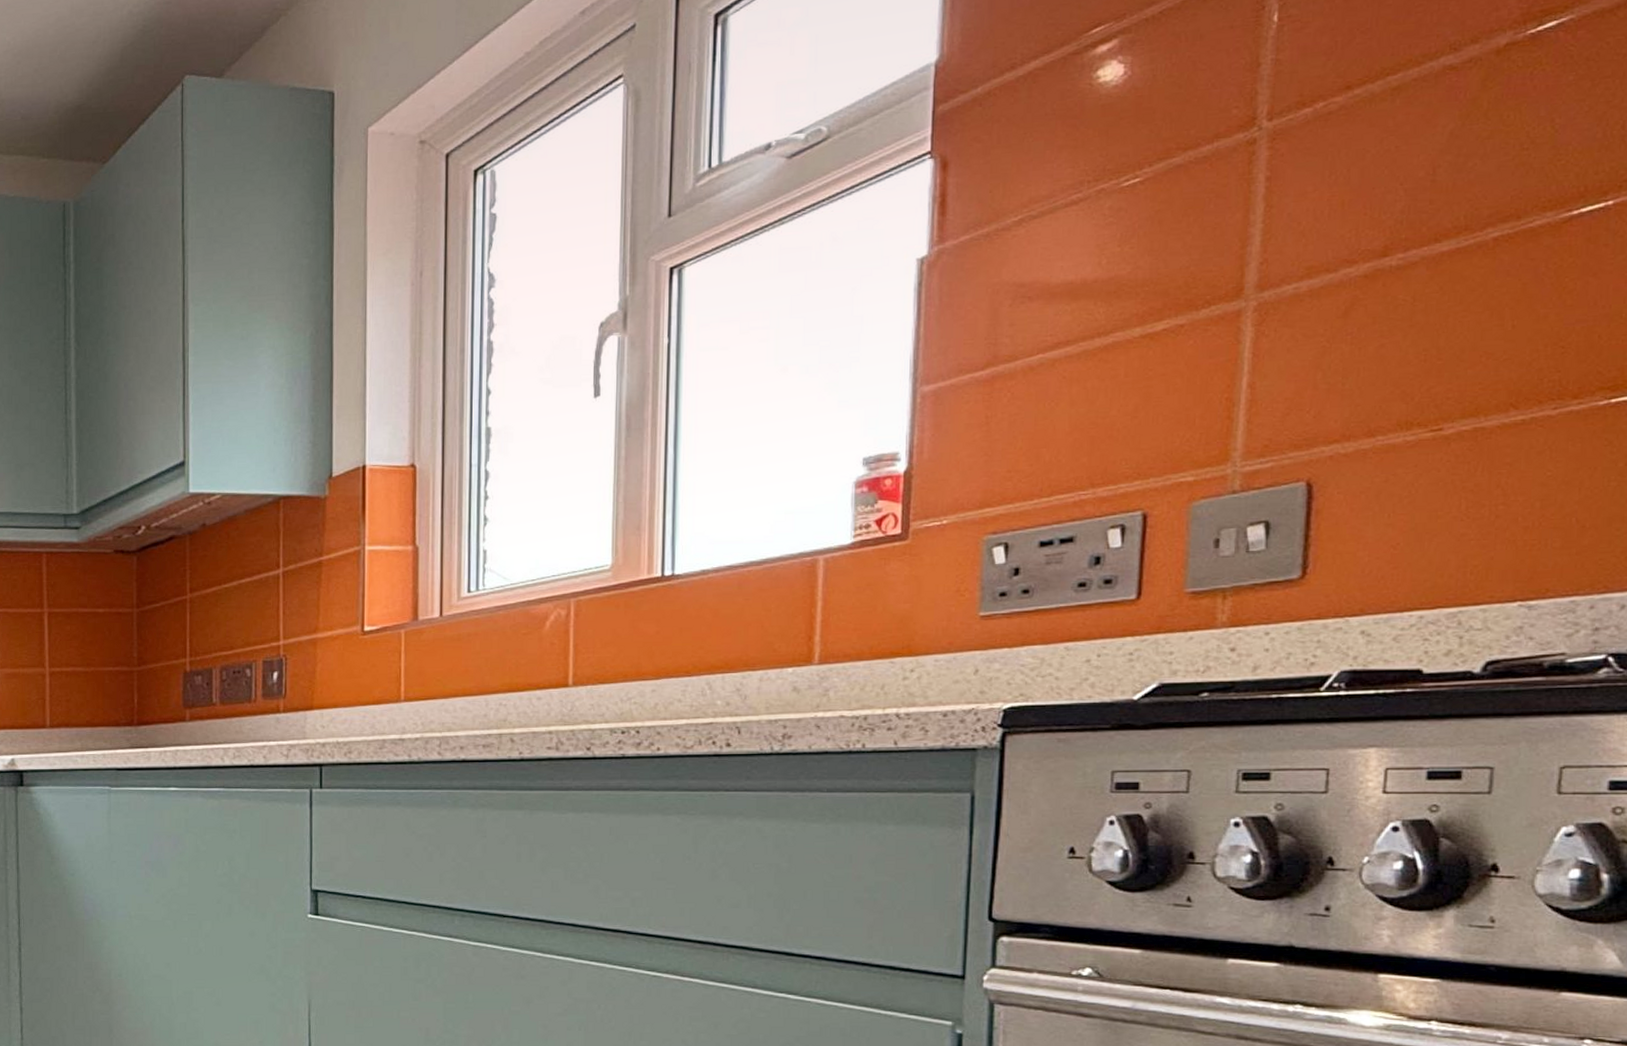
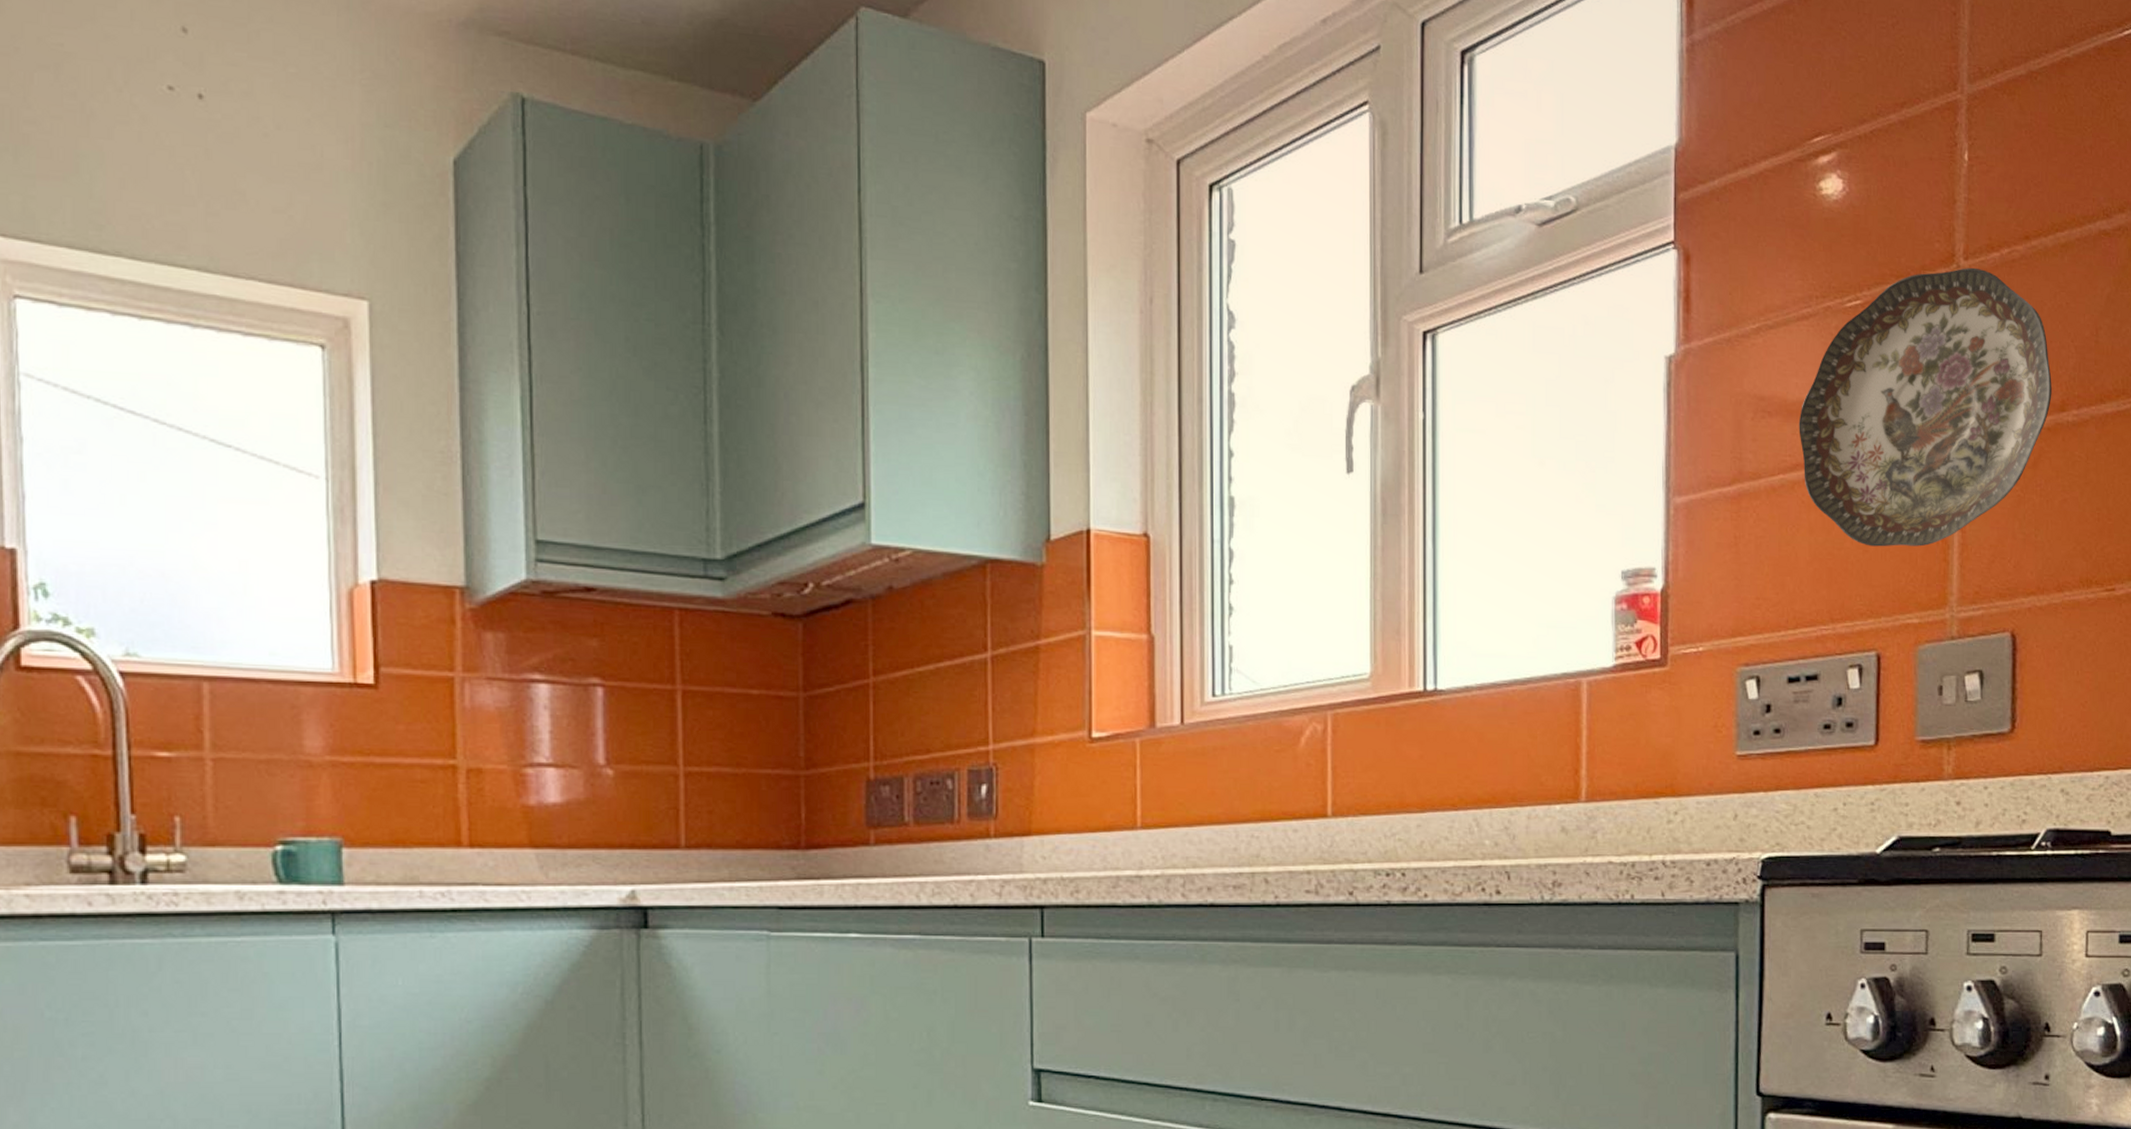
decorative plate: none [1062,127,1373,412] -> present [1798,267,2052,547]

